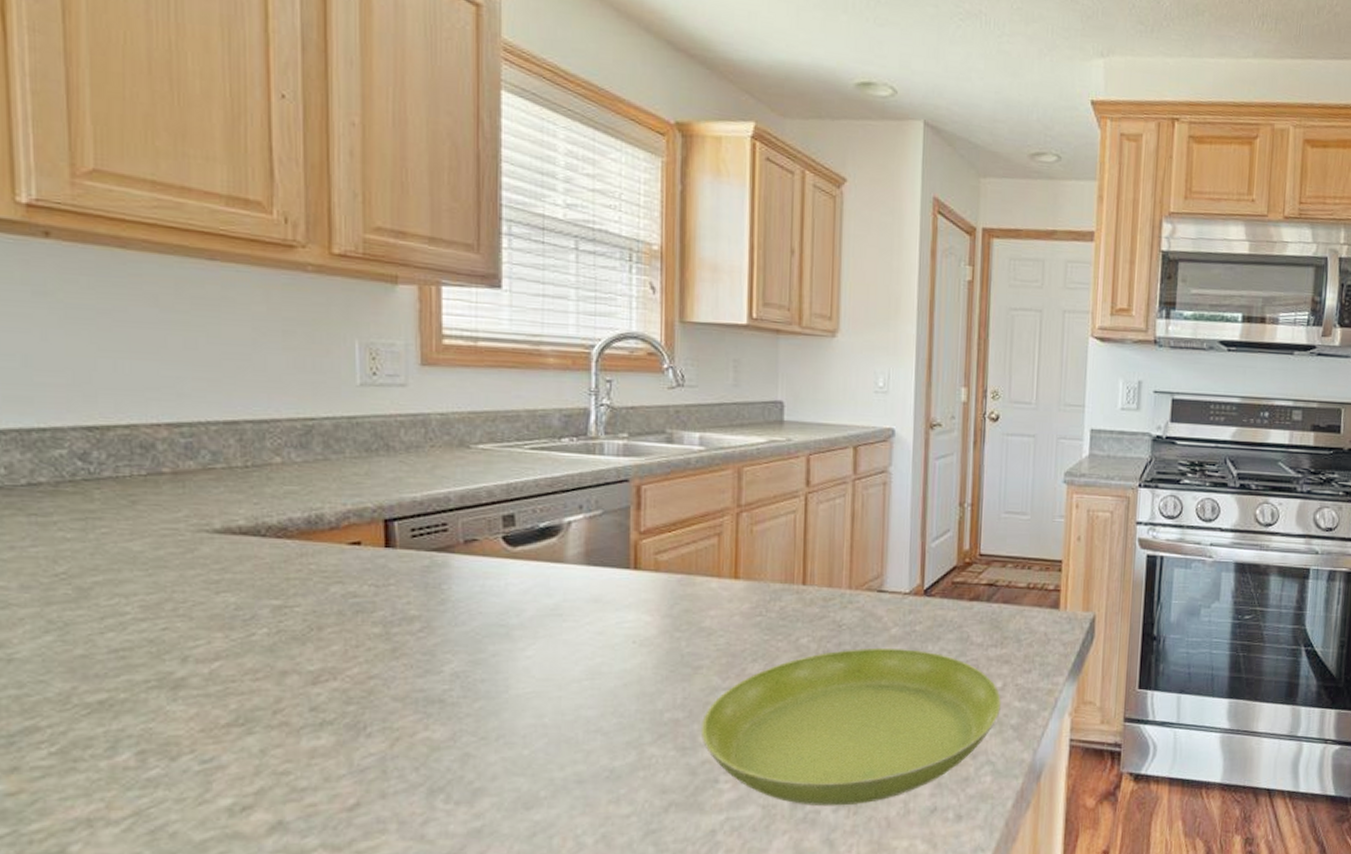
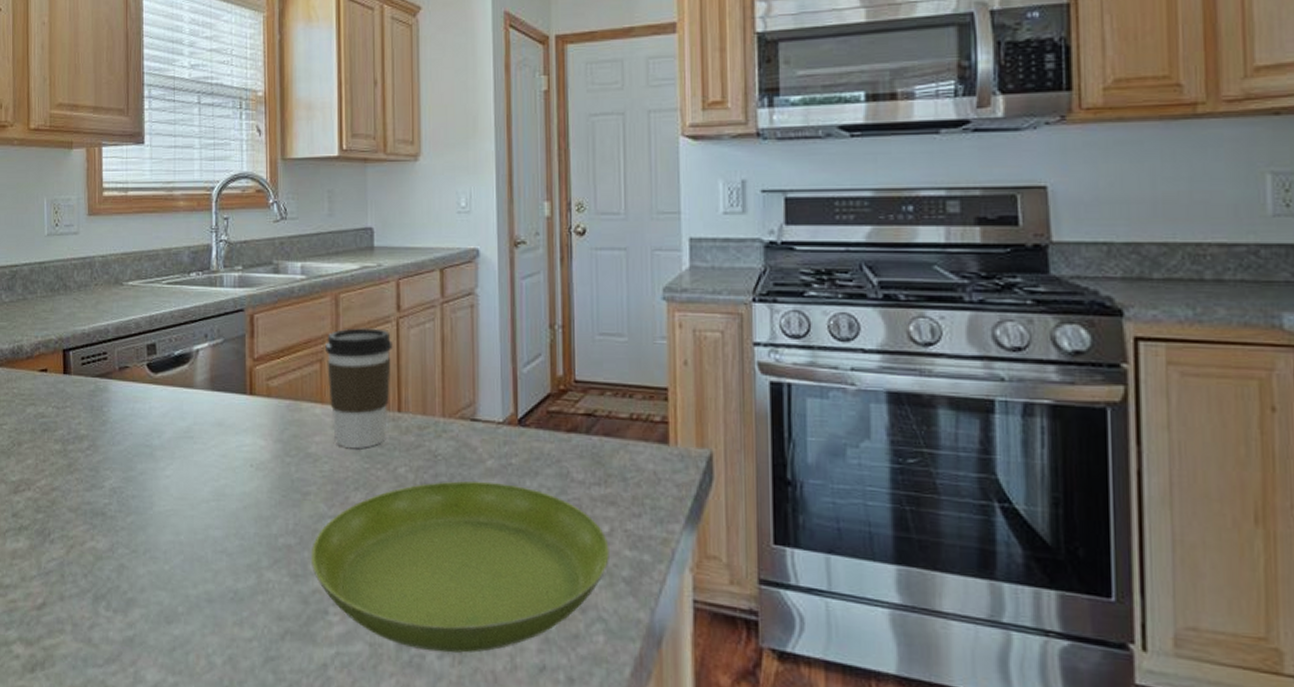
coffee cup: none [725,502,800,622] -> present [325,328,393,449]

